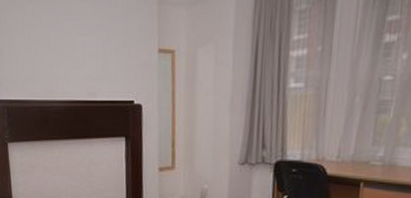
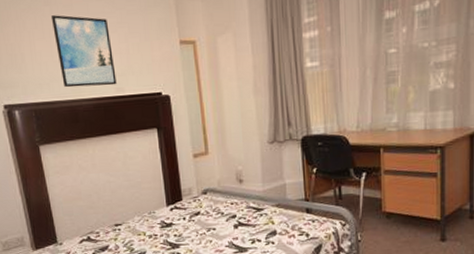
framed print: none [32,13,90,89] -> present [50,15,117,88]

